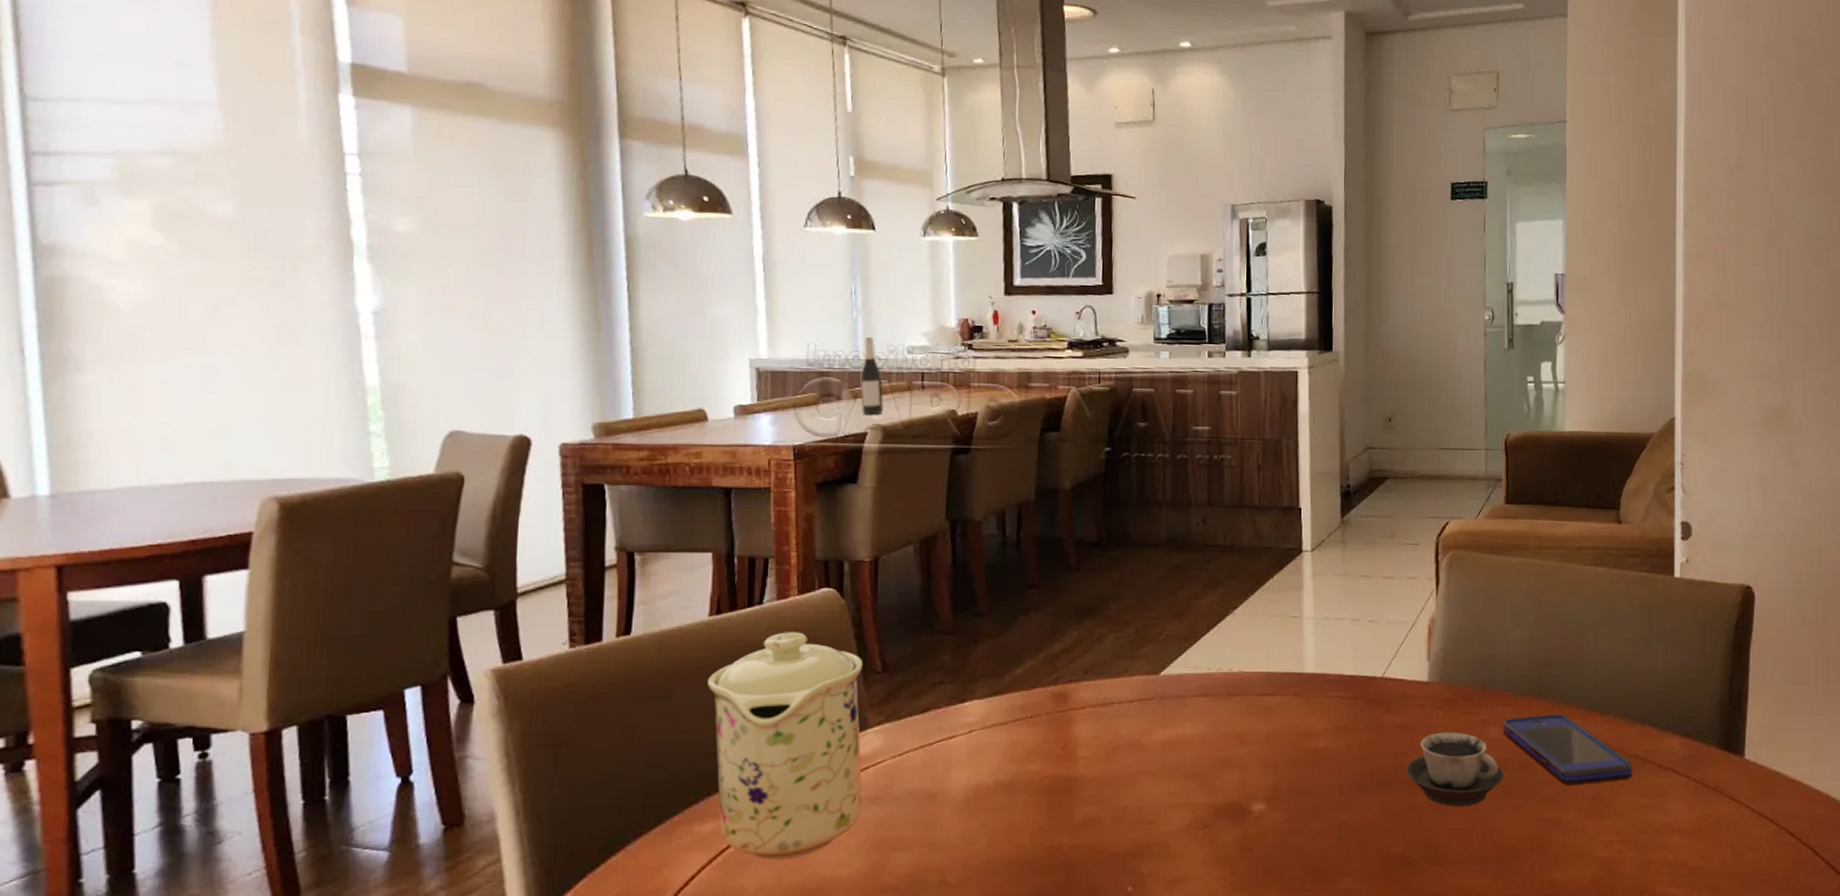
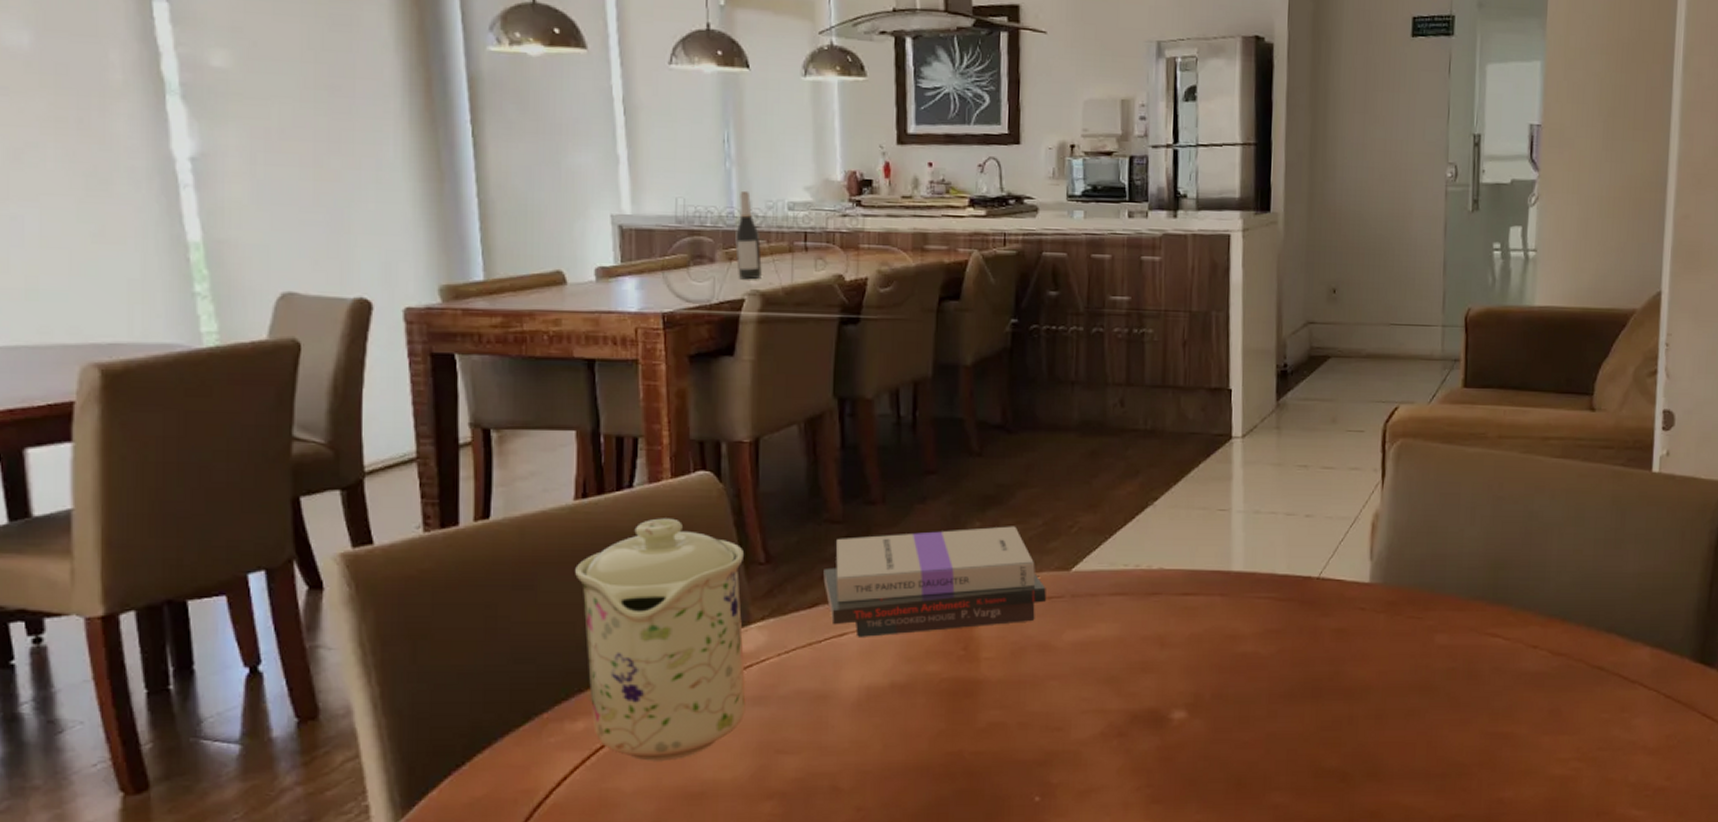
books: none [935,634,1137,739] -> present [823,526,1046,637]
cup: present [1406,732,1504,806] -> none [1343,638,1451,718]
mobile phone: present [1502,713,1633,785] -> none [1451,620,1596,697]

